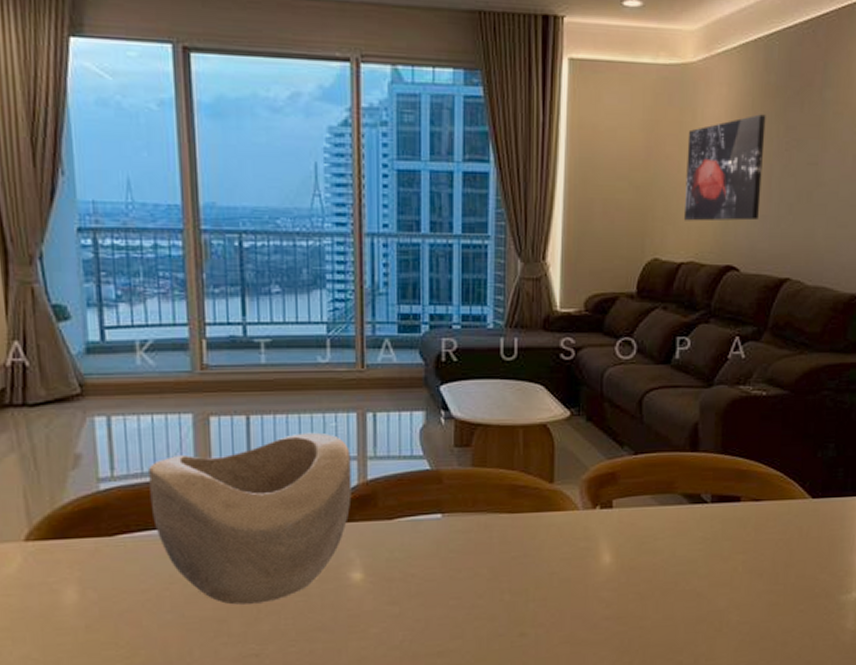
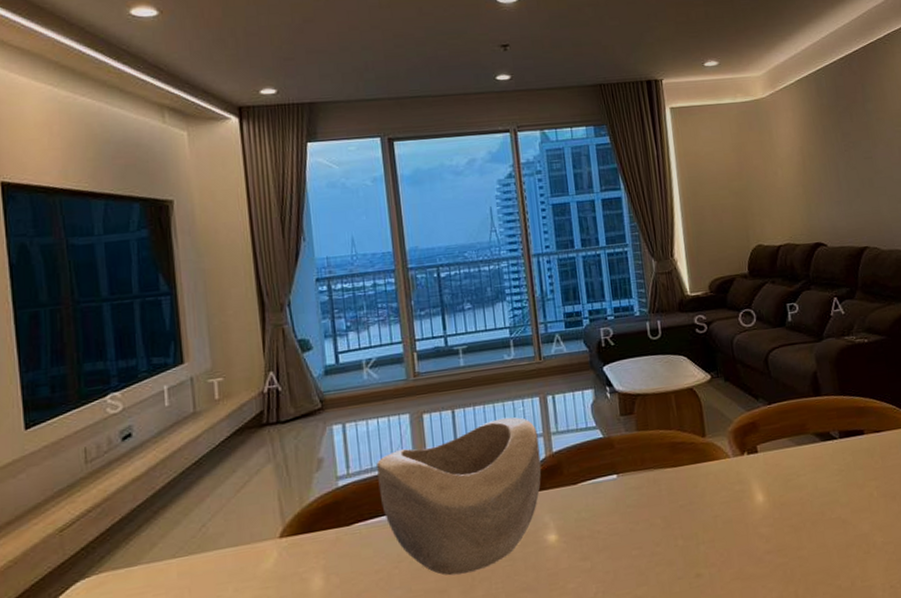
wall art: present [683,114,766,221] -> none [768,127,834,213]

